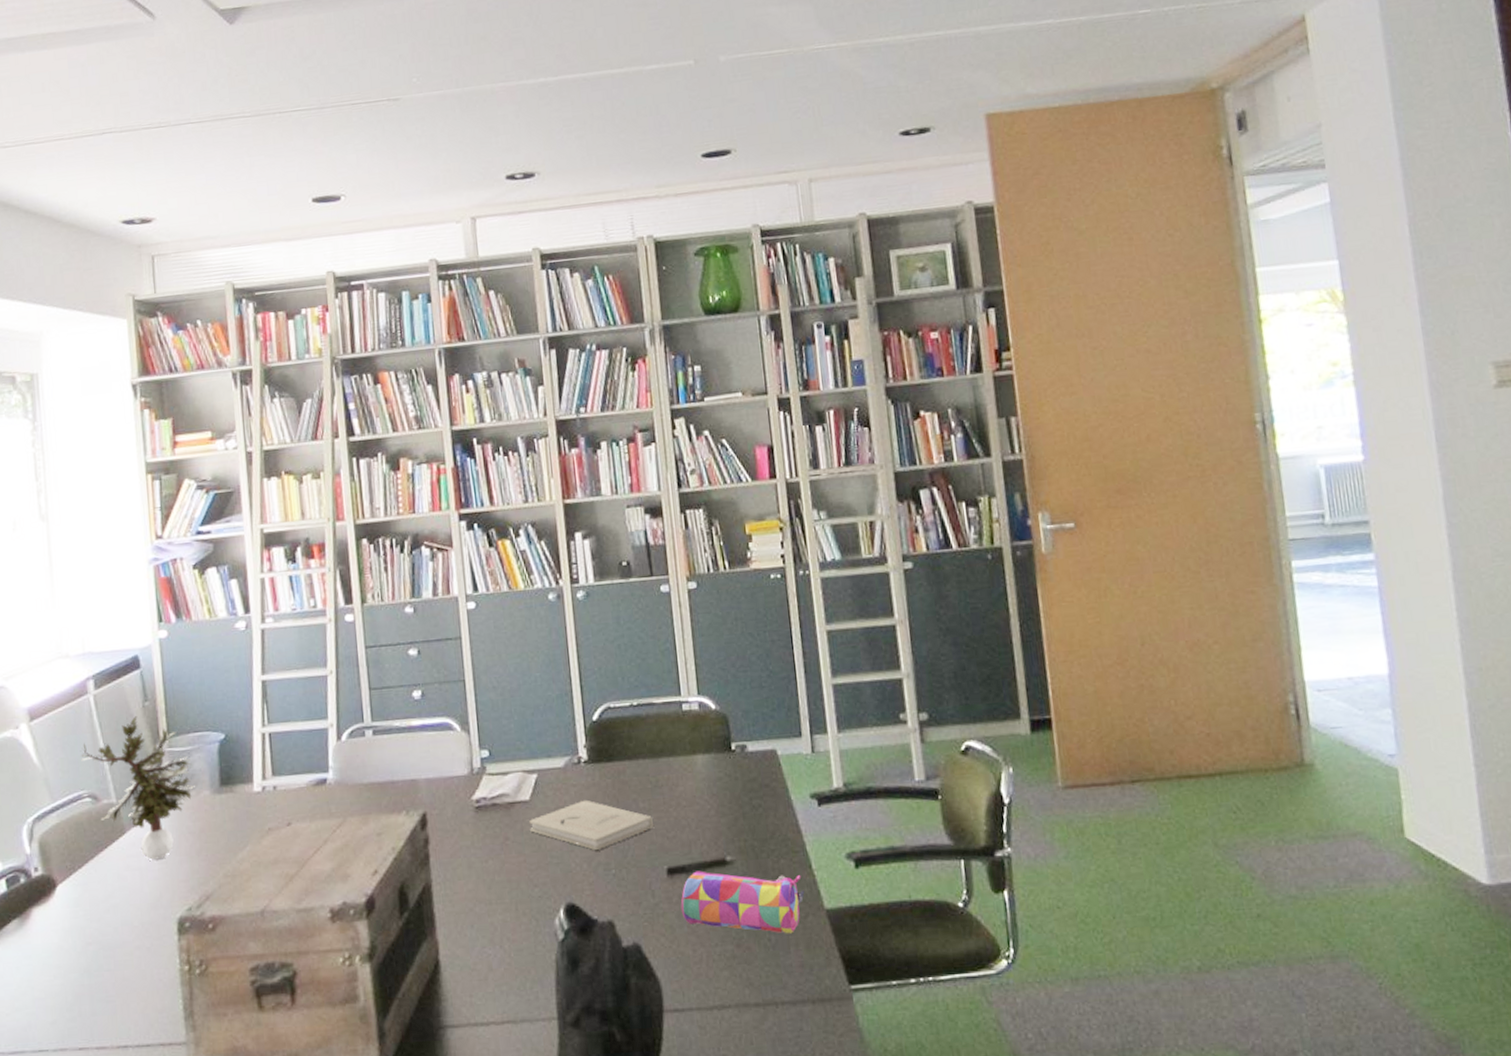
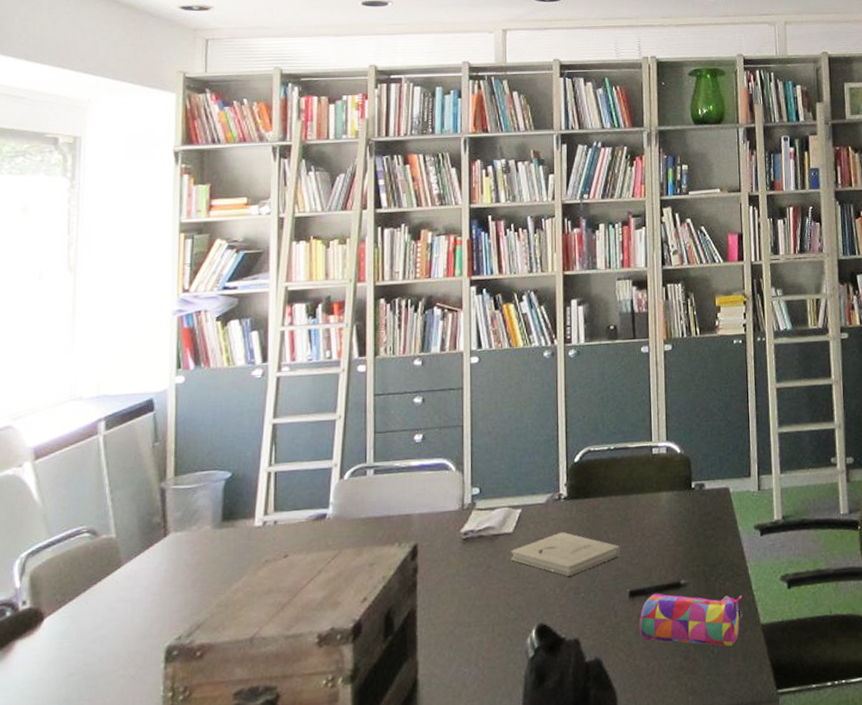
potted plant: present [81,716,195,860] -> none [84,456,197,592]

